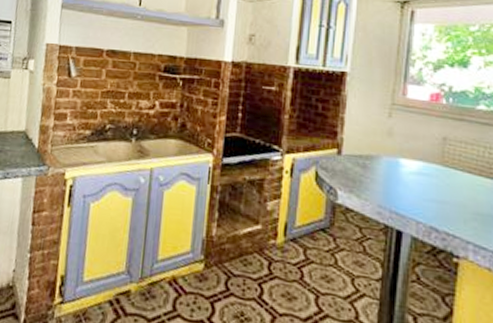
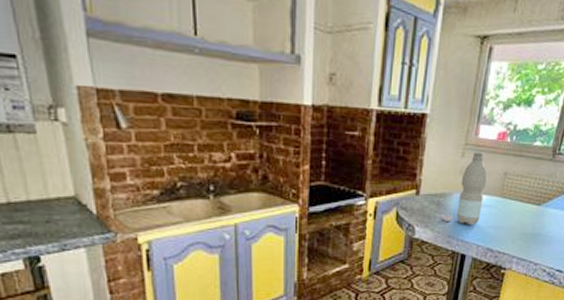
water bottle: none [368,112,421,196] -> present [441,151,487,226]

